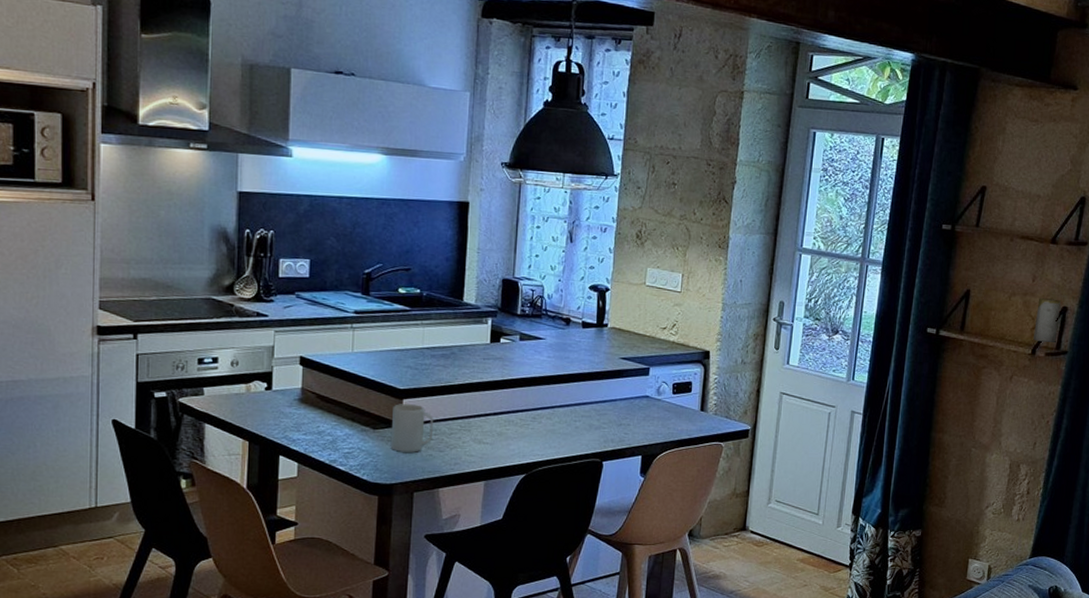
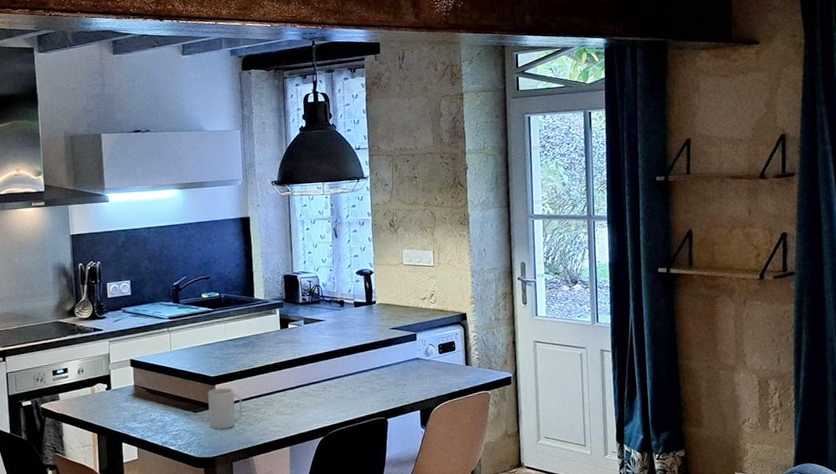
candle: present [1033,298,1062,343] -> none [758,227,782,267]

